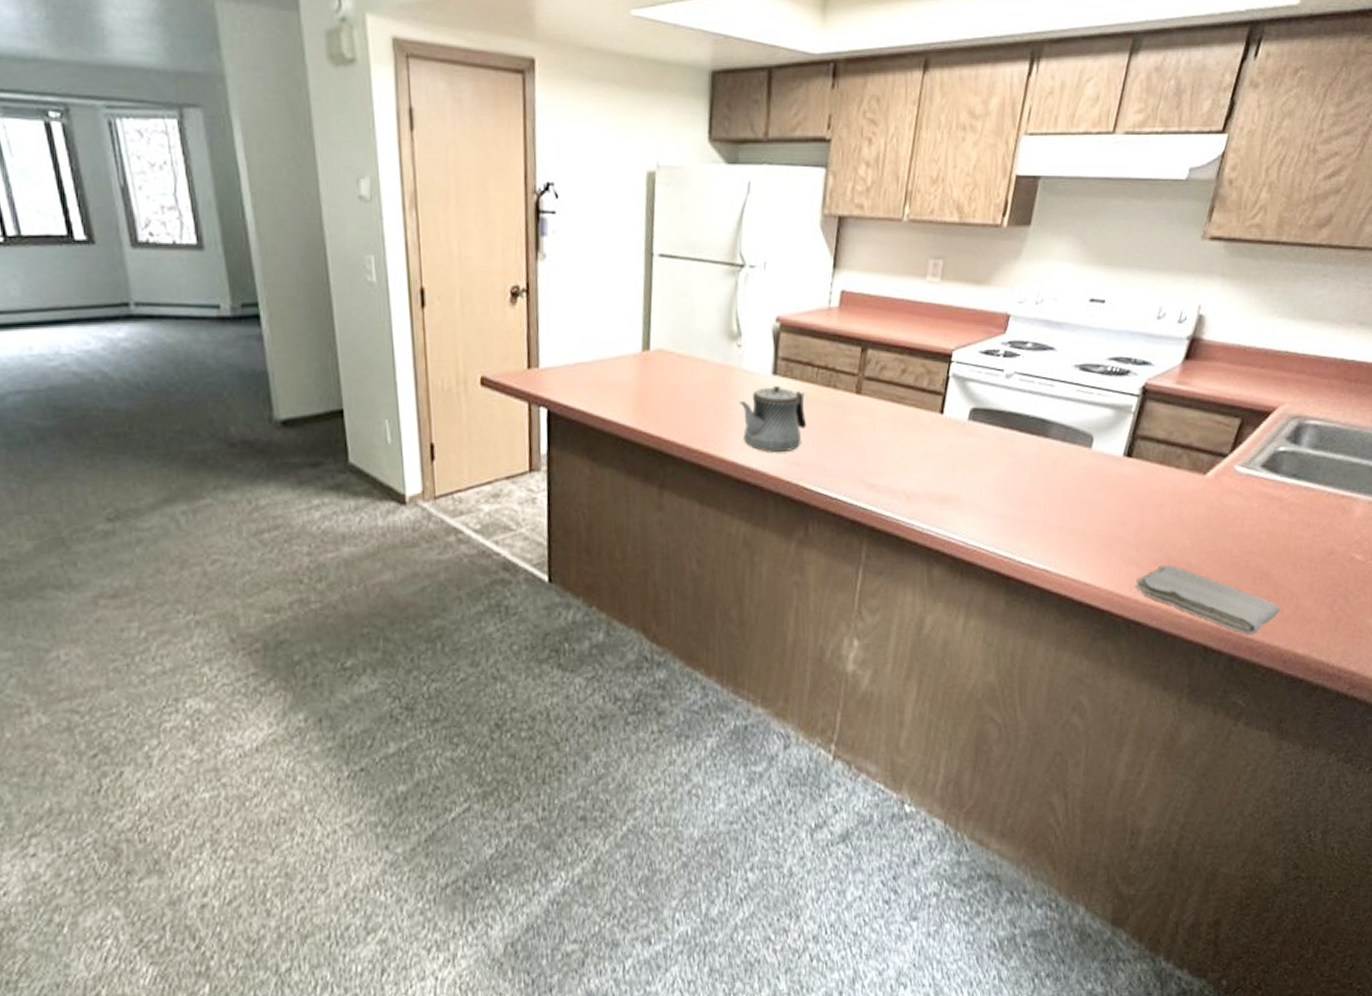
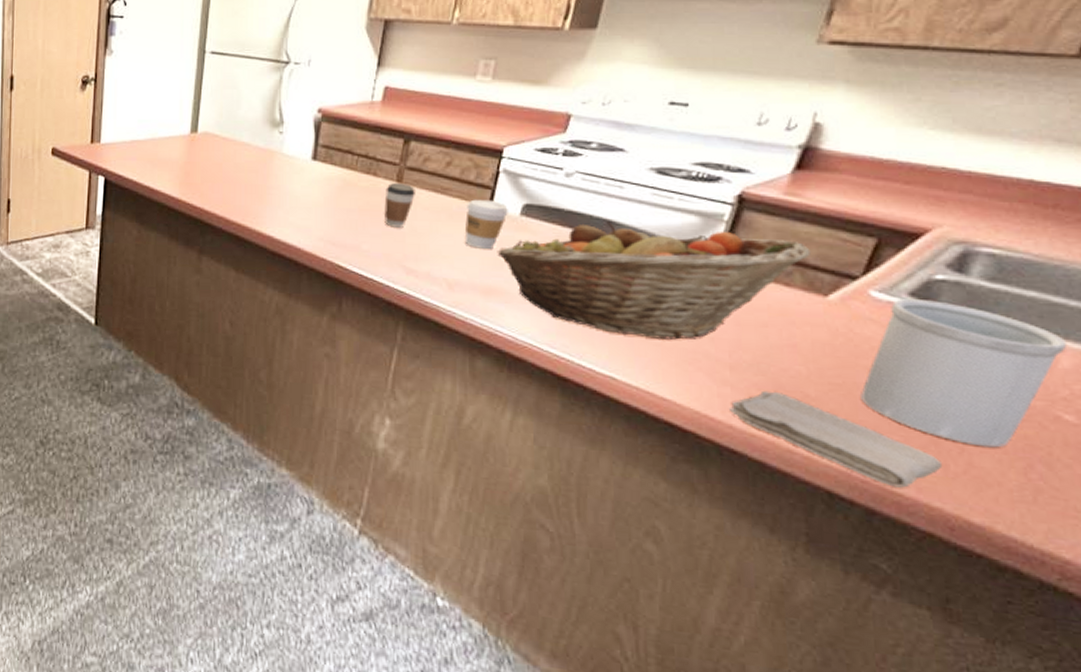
teapot: present [739,385,807,452] -> none [278,169,345,231]
coffee cup: none [845,394,874,442] -> present [384,182,415,228]
coffee cup: none [920,406,958,458] -> present [464,199,508,250]
fruit basket: none [949,420,1195,529] -> present [497,221,811,340]
utensil holder: none [1227,470,1360,590] -> present [861,299,1068,448]

